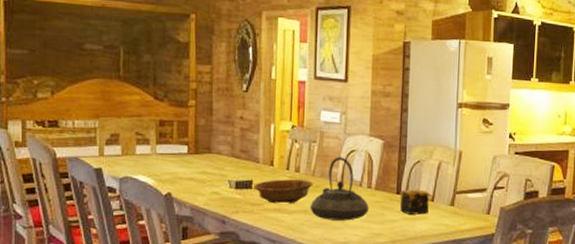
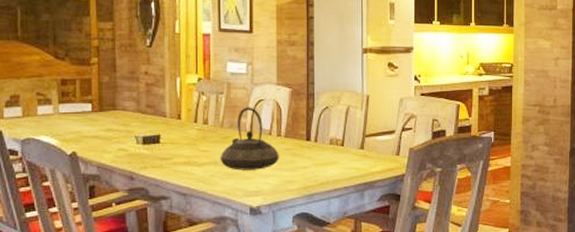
decorative bowl: present [254,179,313,204] -> none [161,132,222,157]
candle: present [400,189,429,215] -> none [310,135,339,160]

